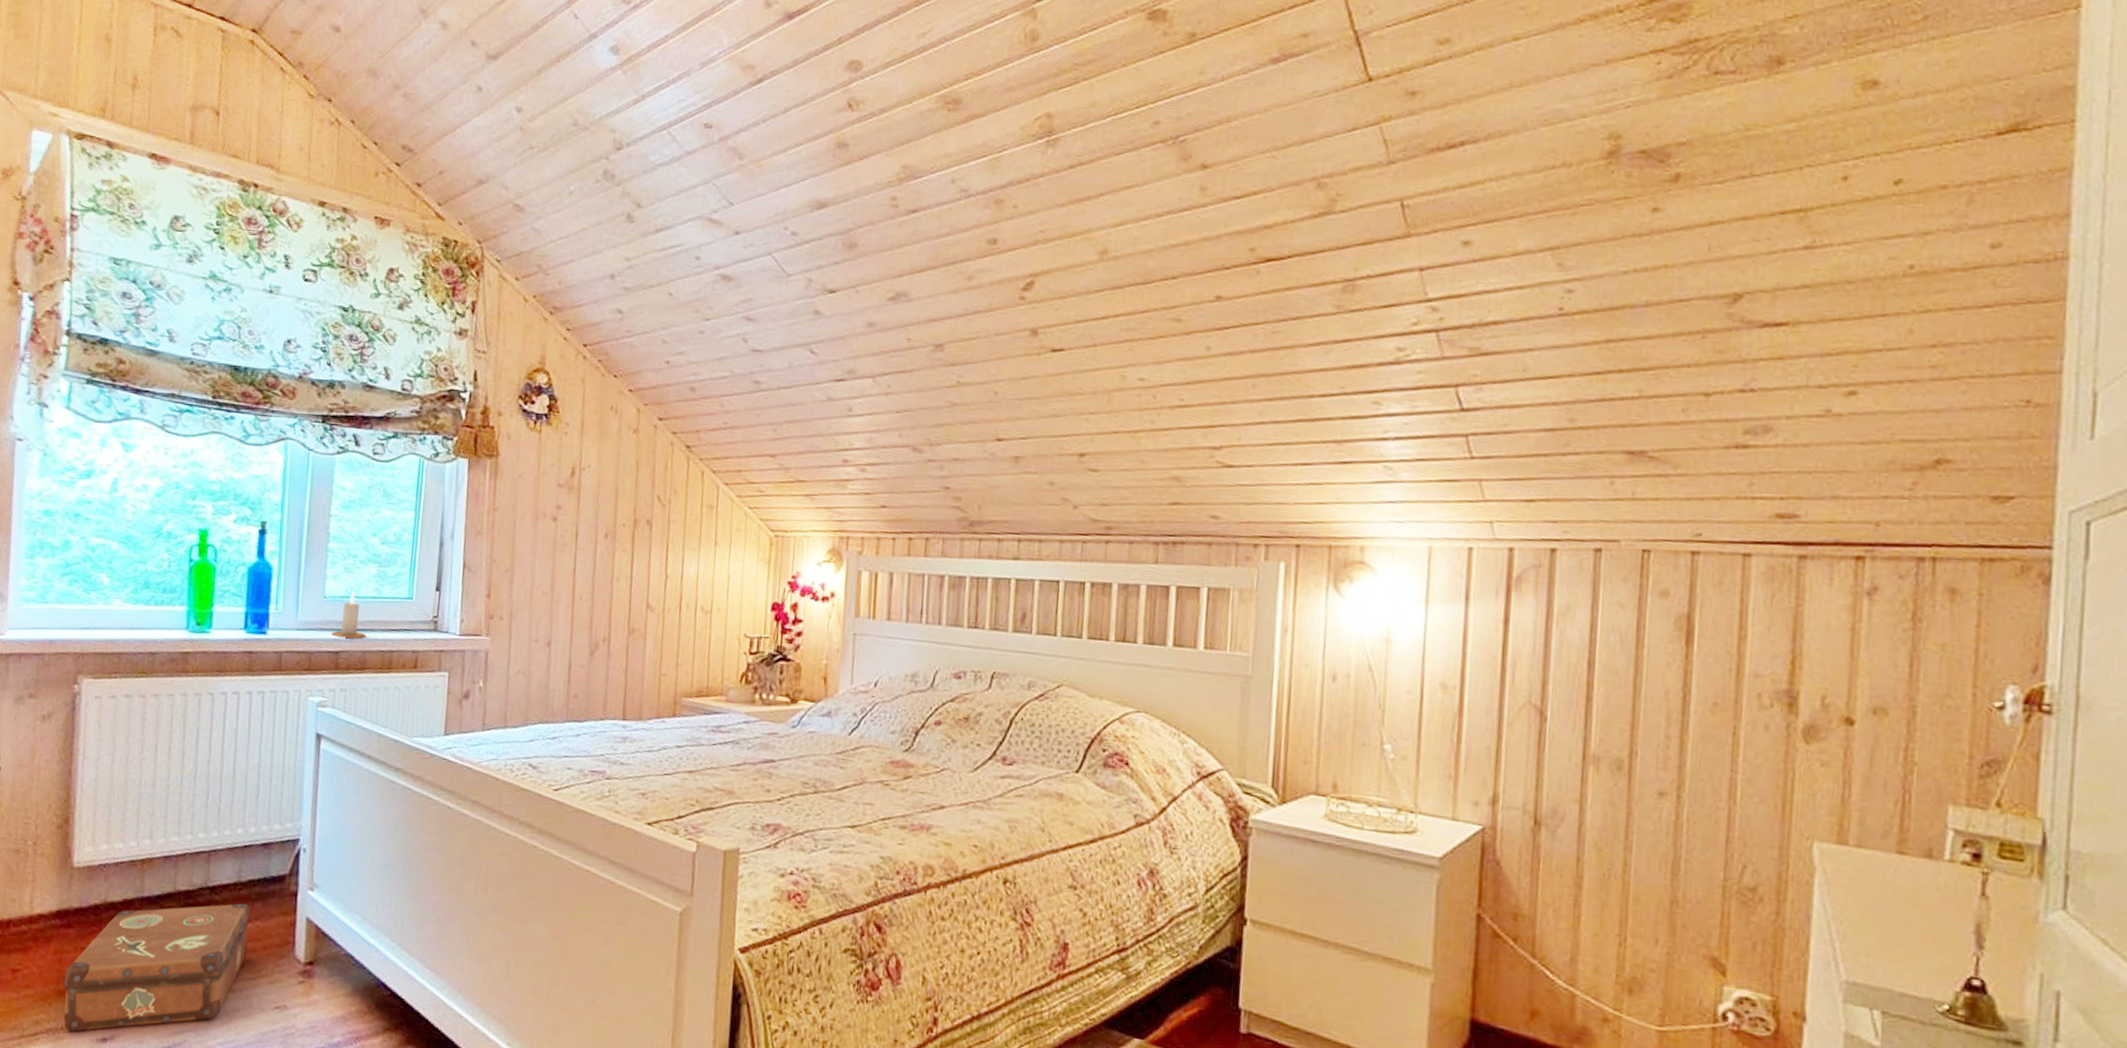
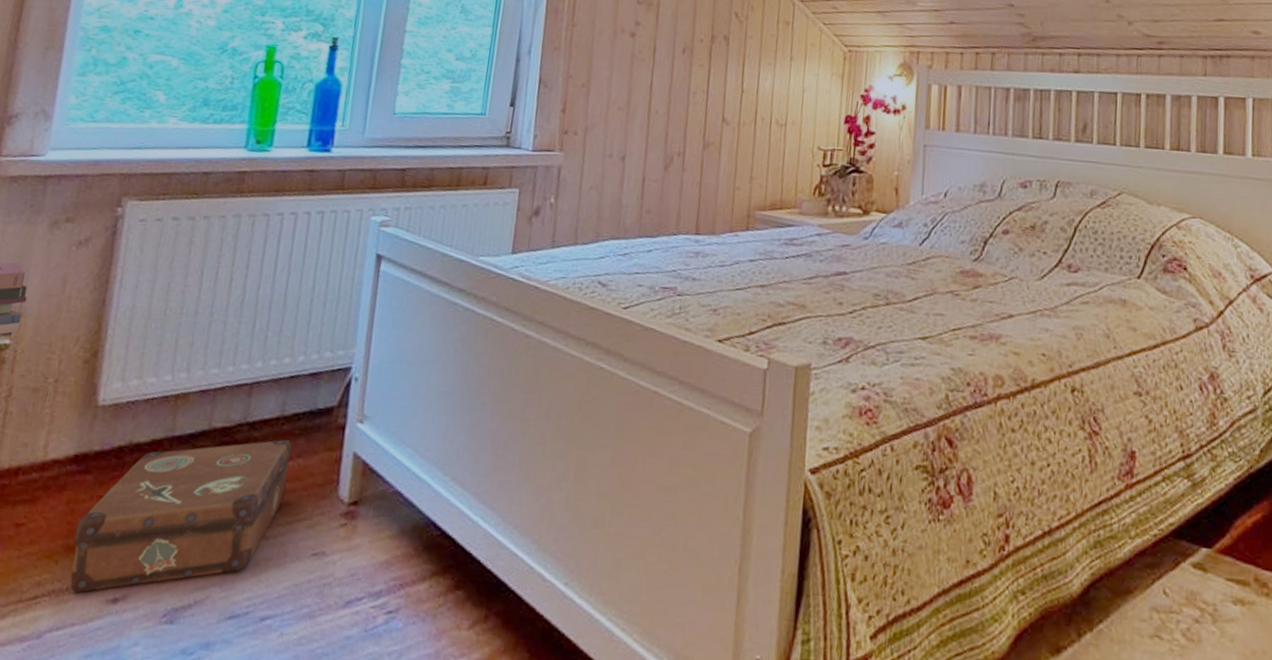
candle: present [332,590,367,639] -> none [399,106,436,156]

